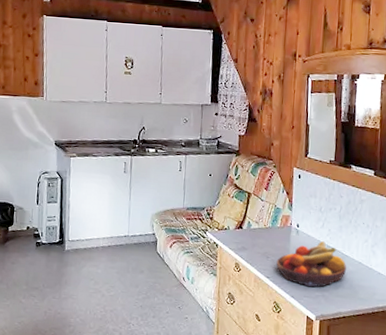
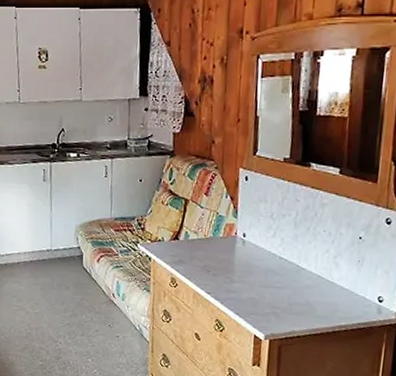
fruit bowl: present [276,240,347,287] -> none [218,251,303,304]

